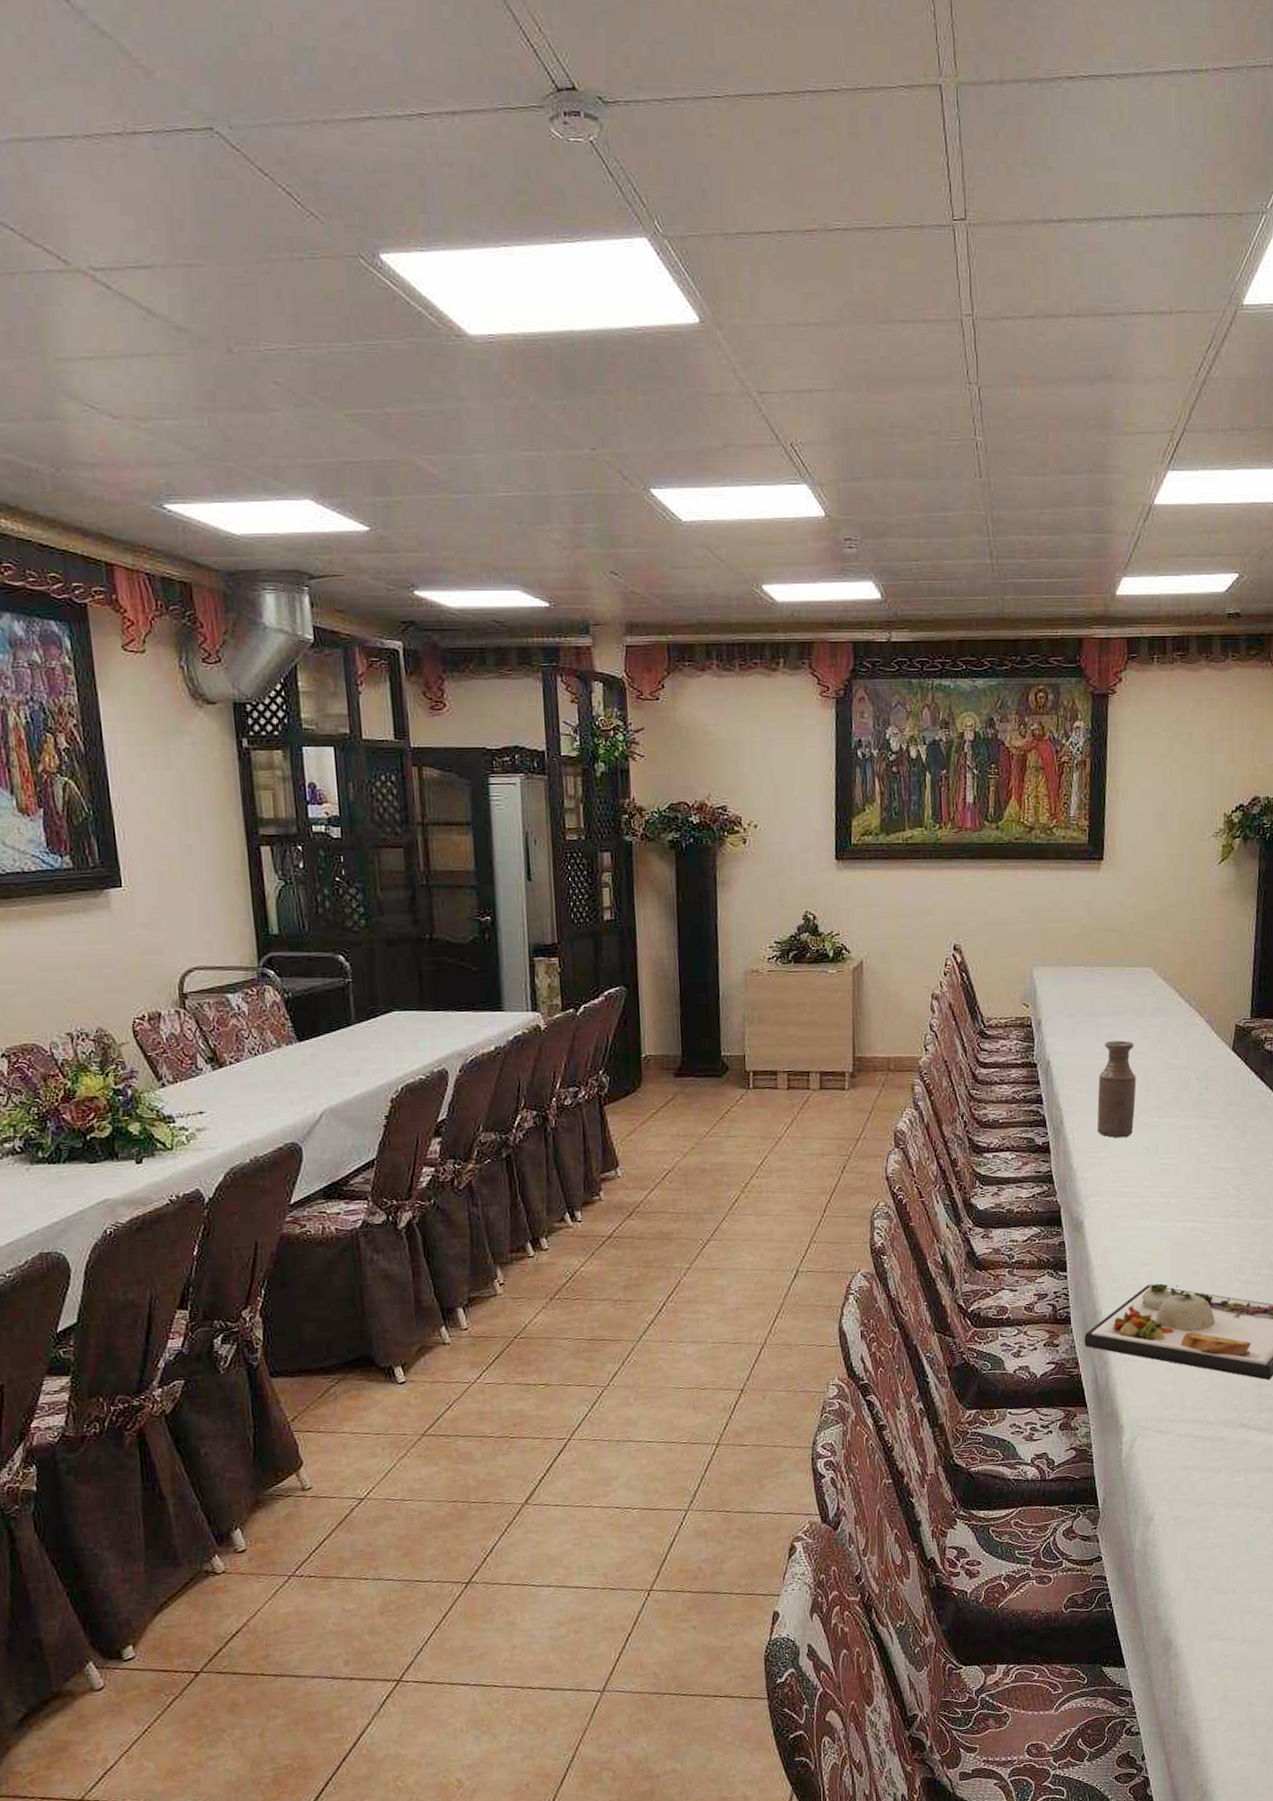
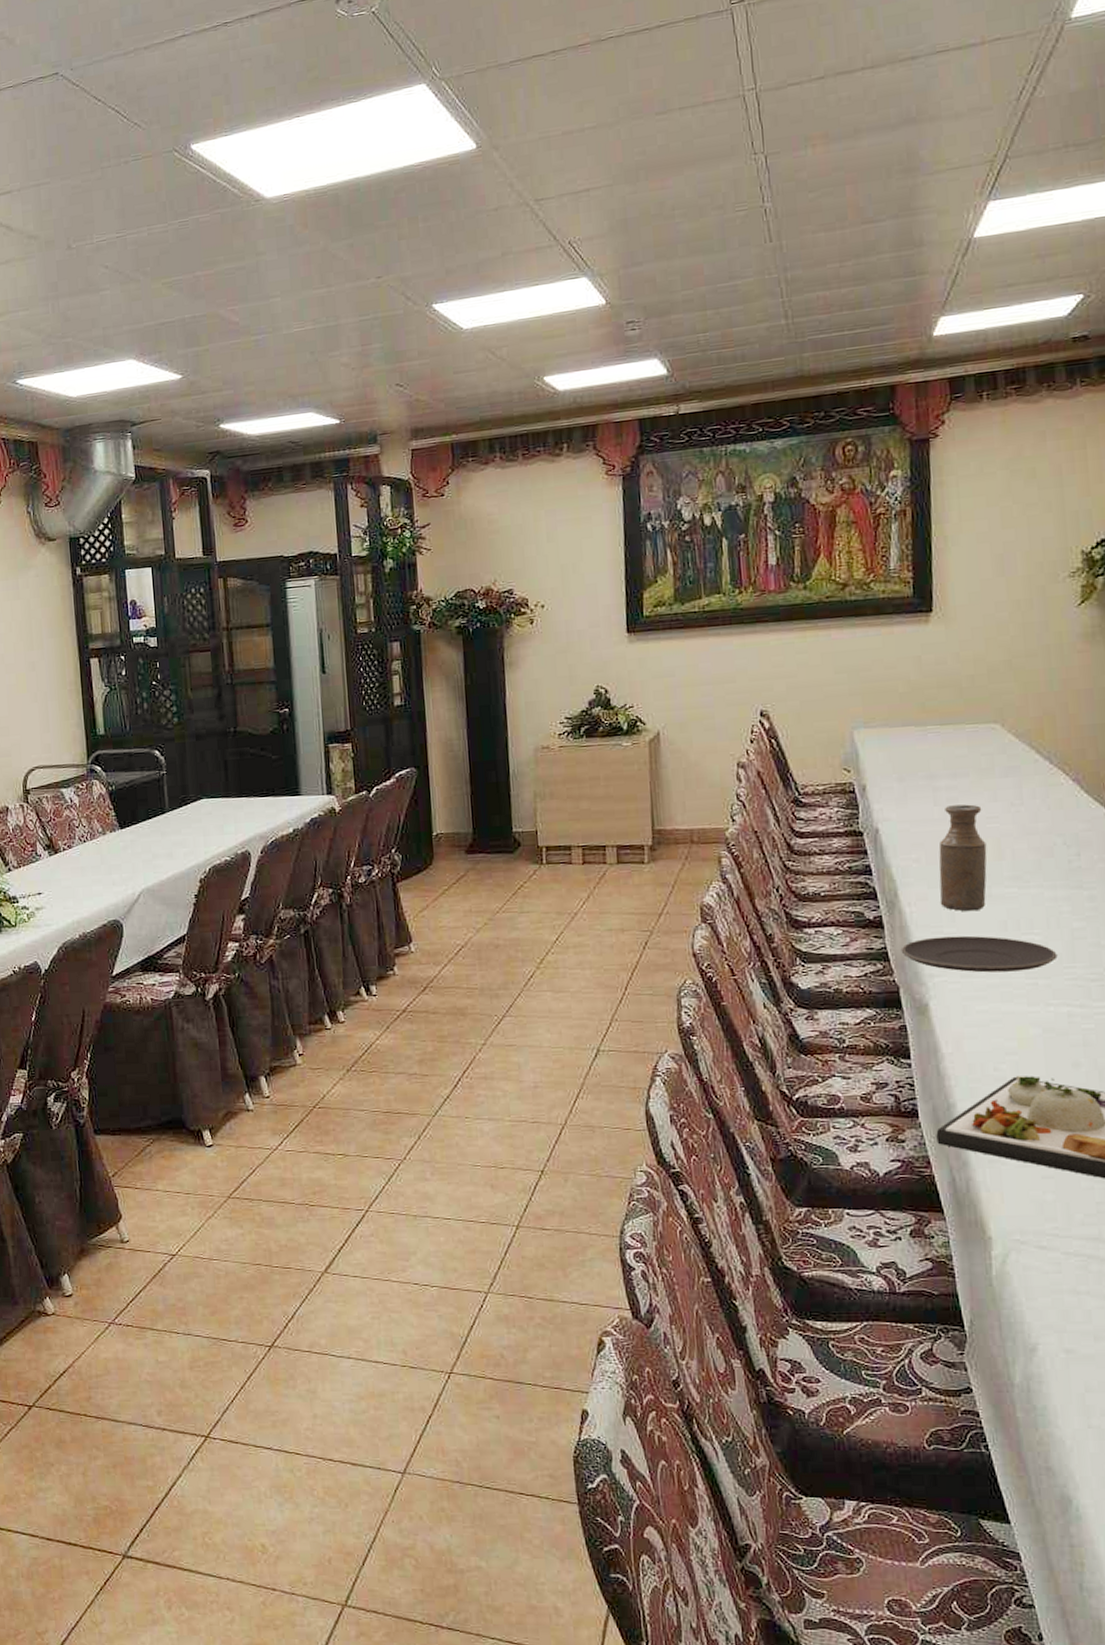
plate: none [1063,1160,1186,1193] -> present [901,935,1058,973]

